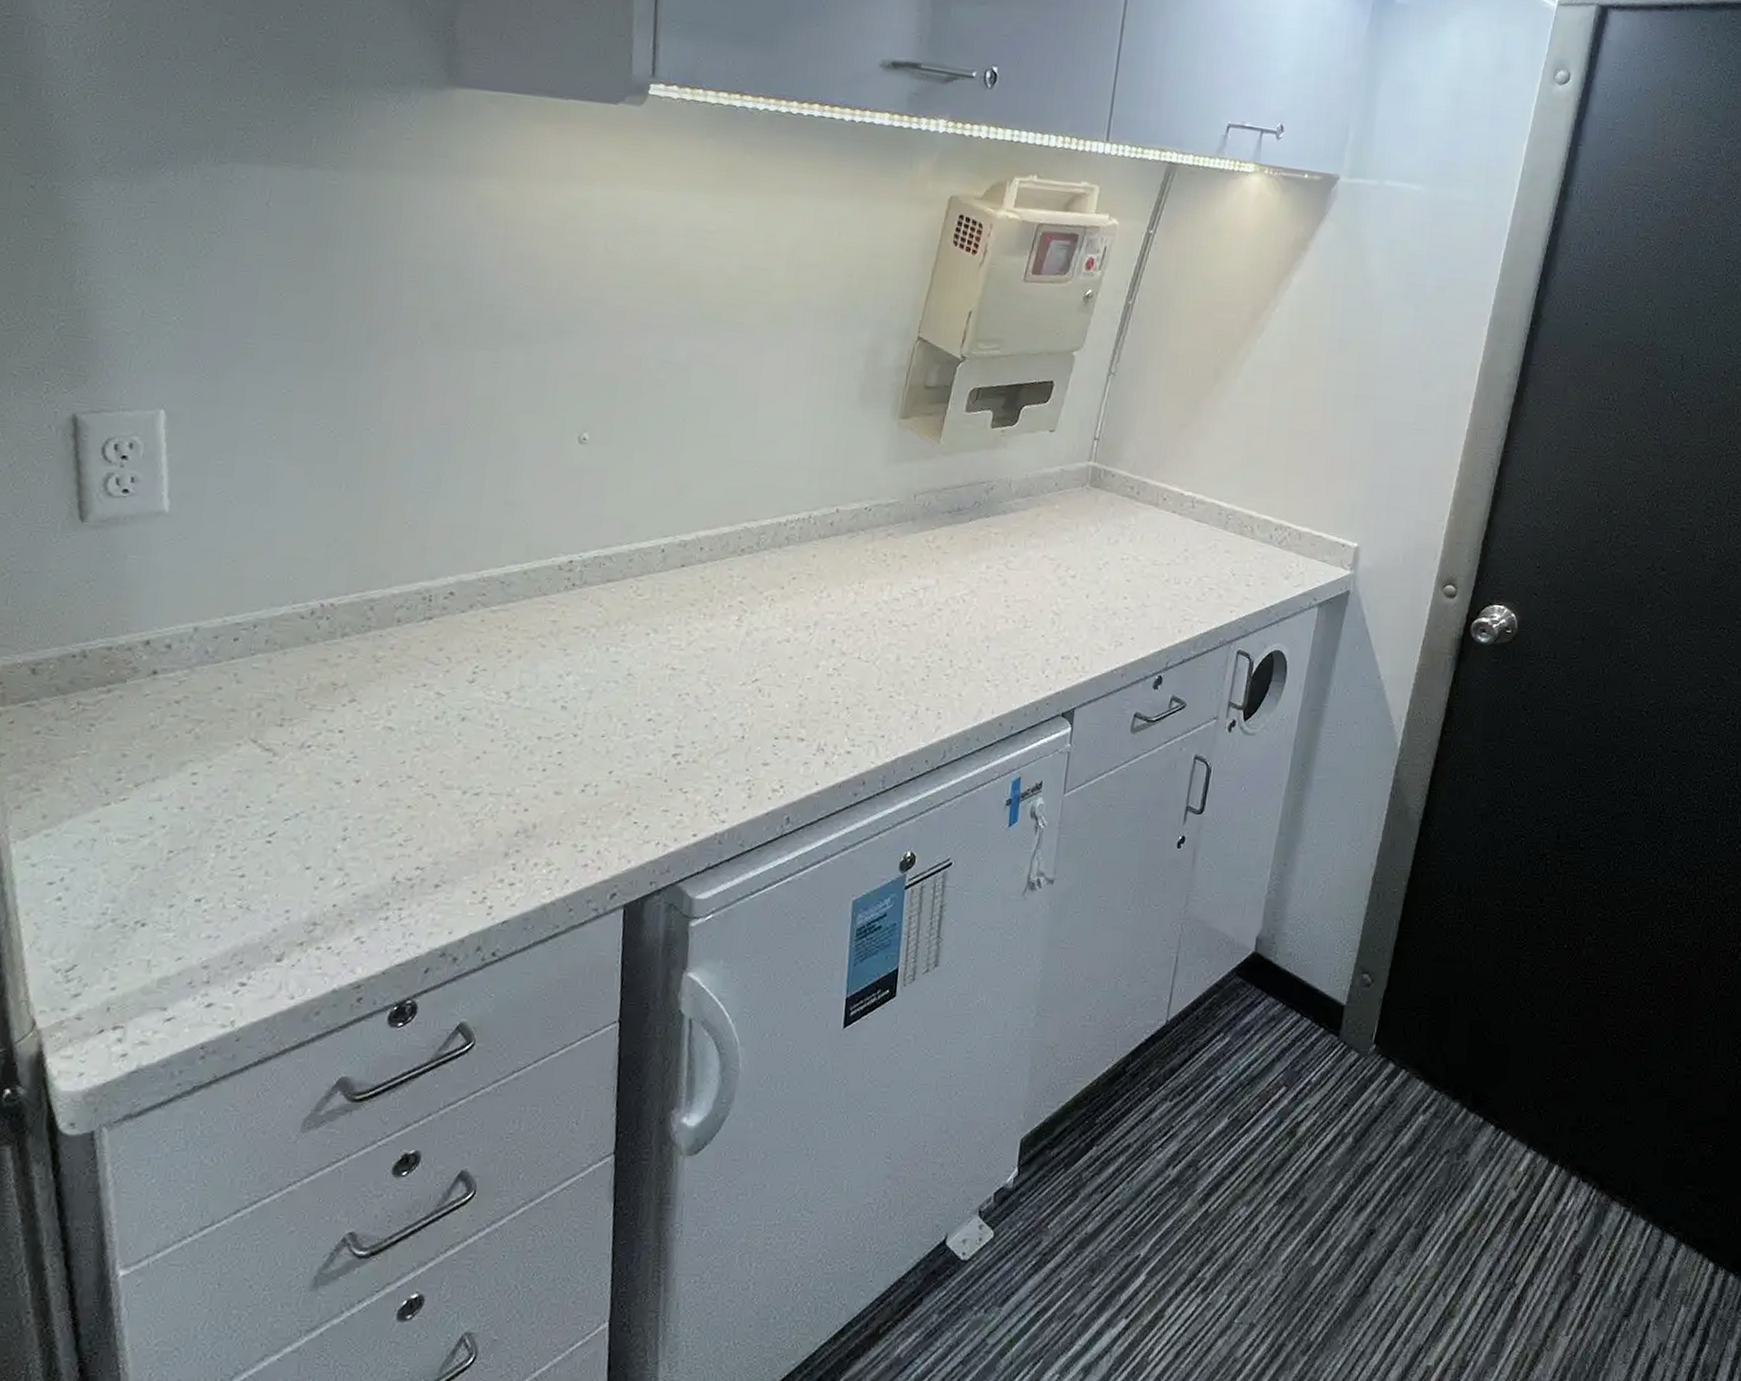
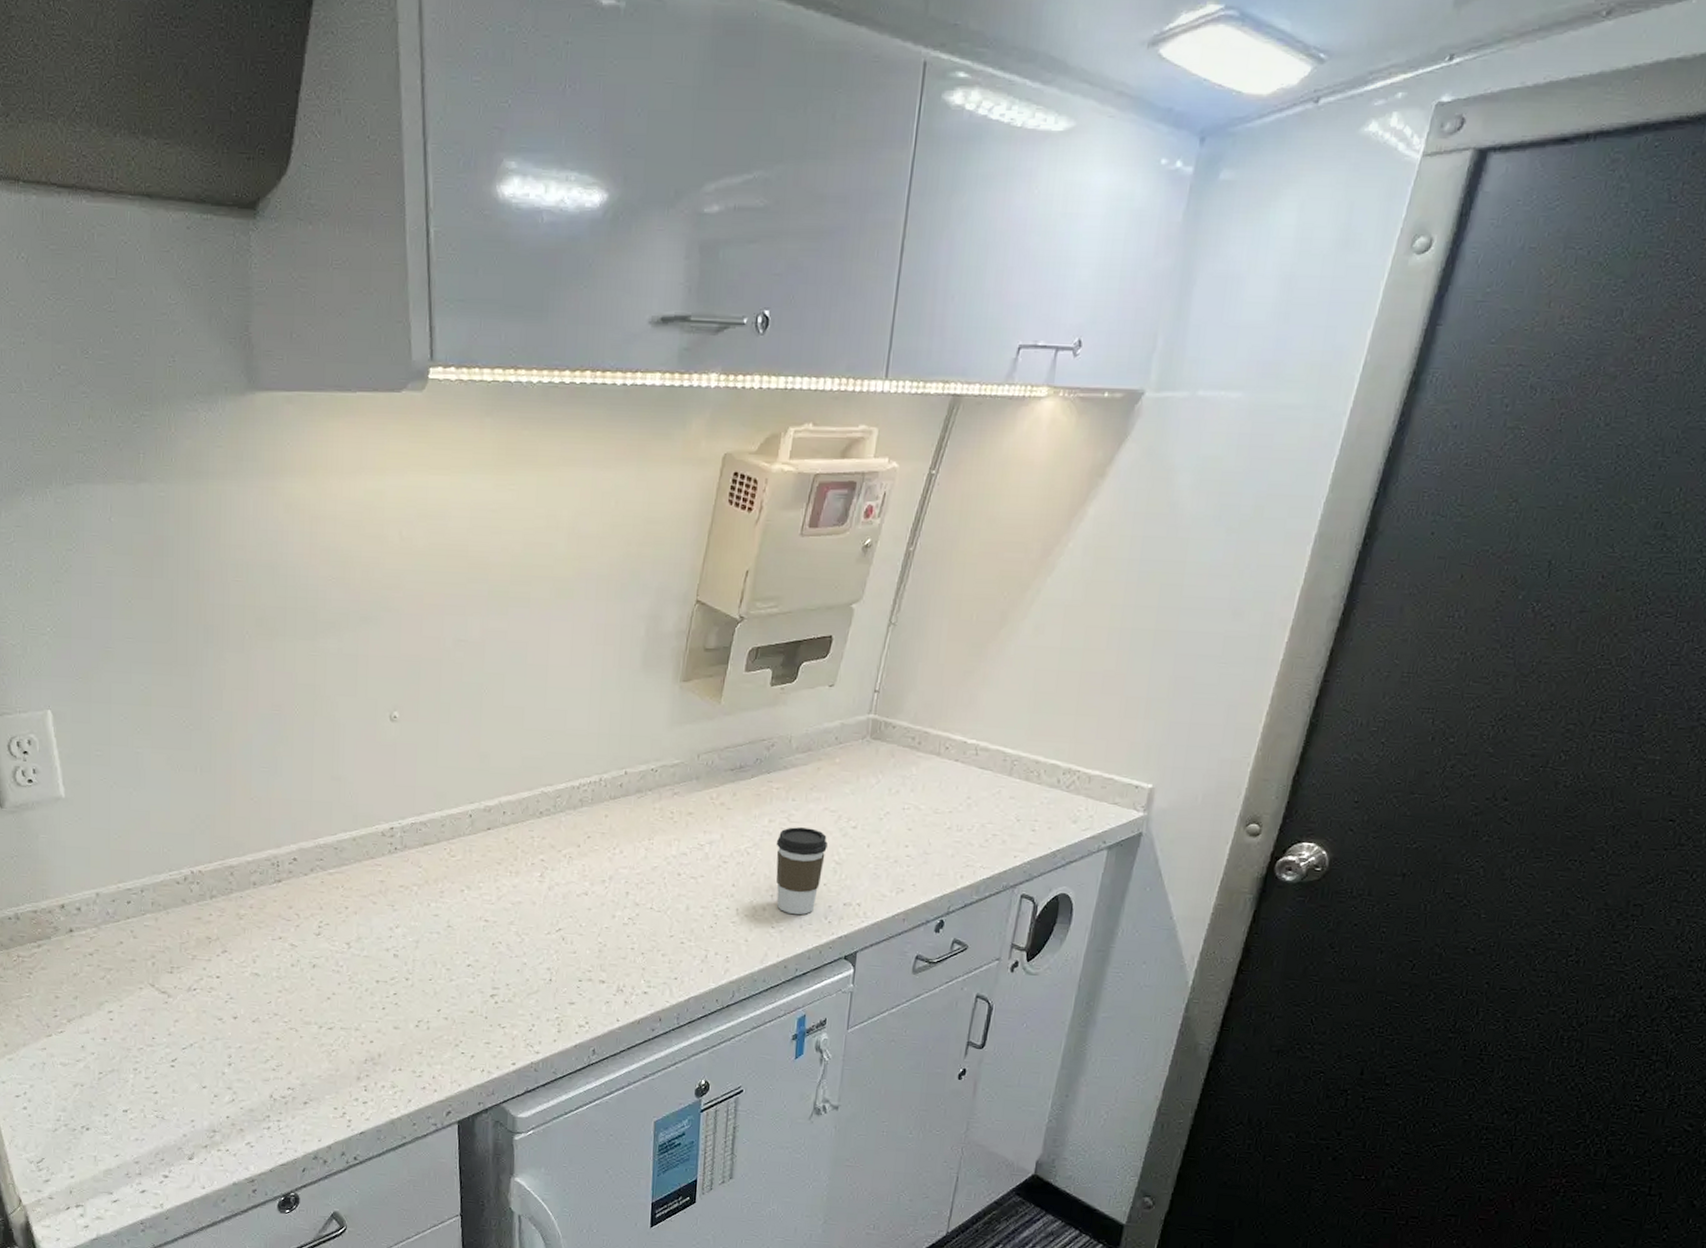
coffee cup: none [992,574,1046,668] -> present [776,827,828,915]

